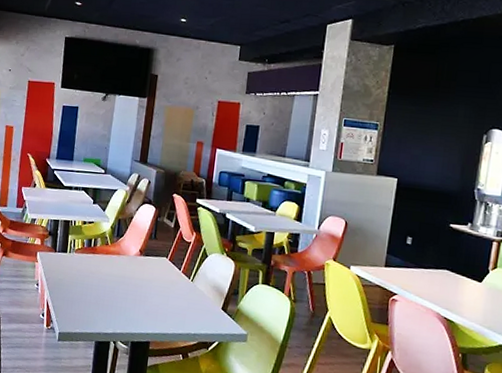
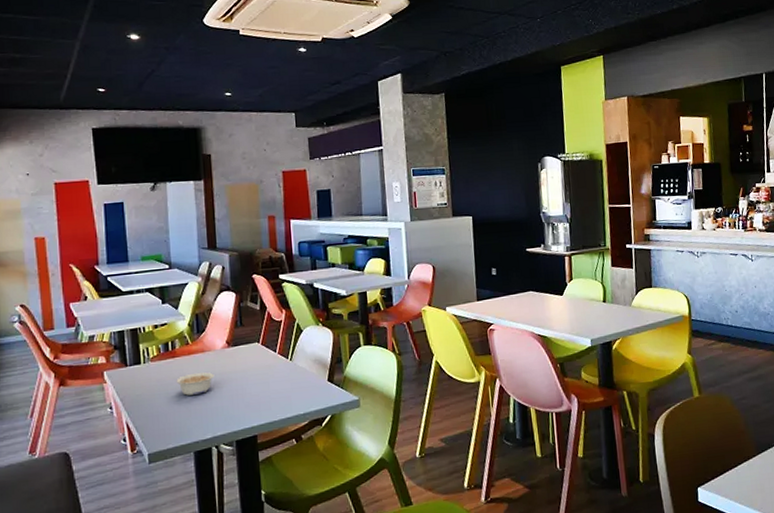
legume: none [92,271,124,292] -> present [176,372,215,396]

